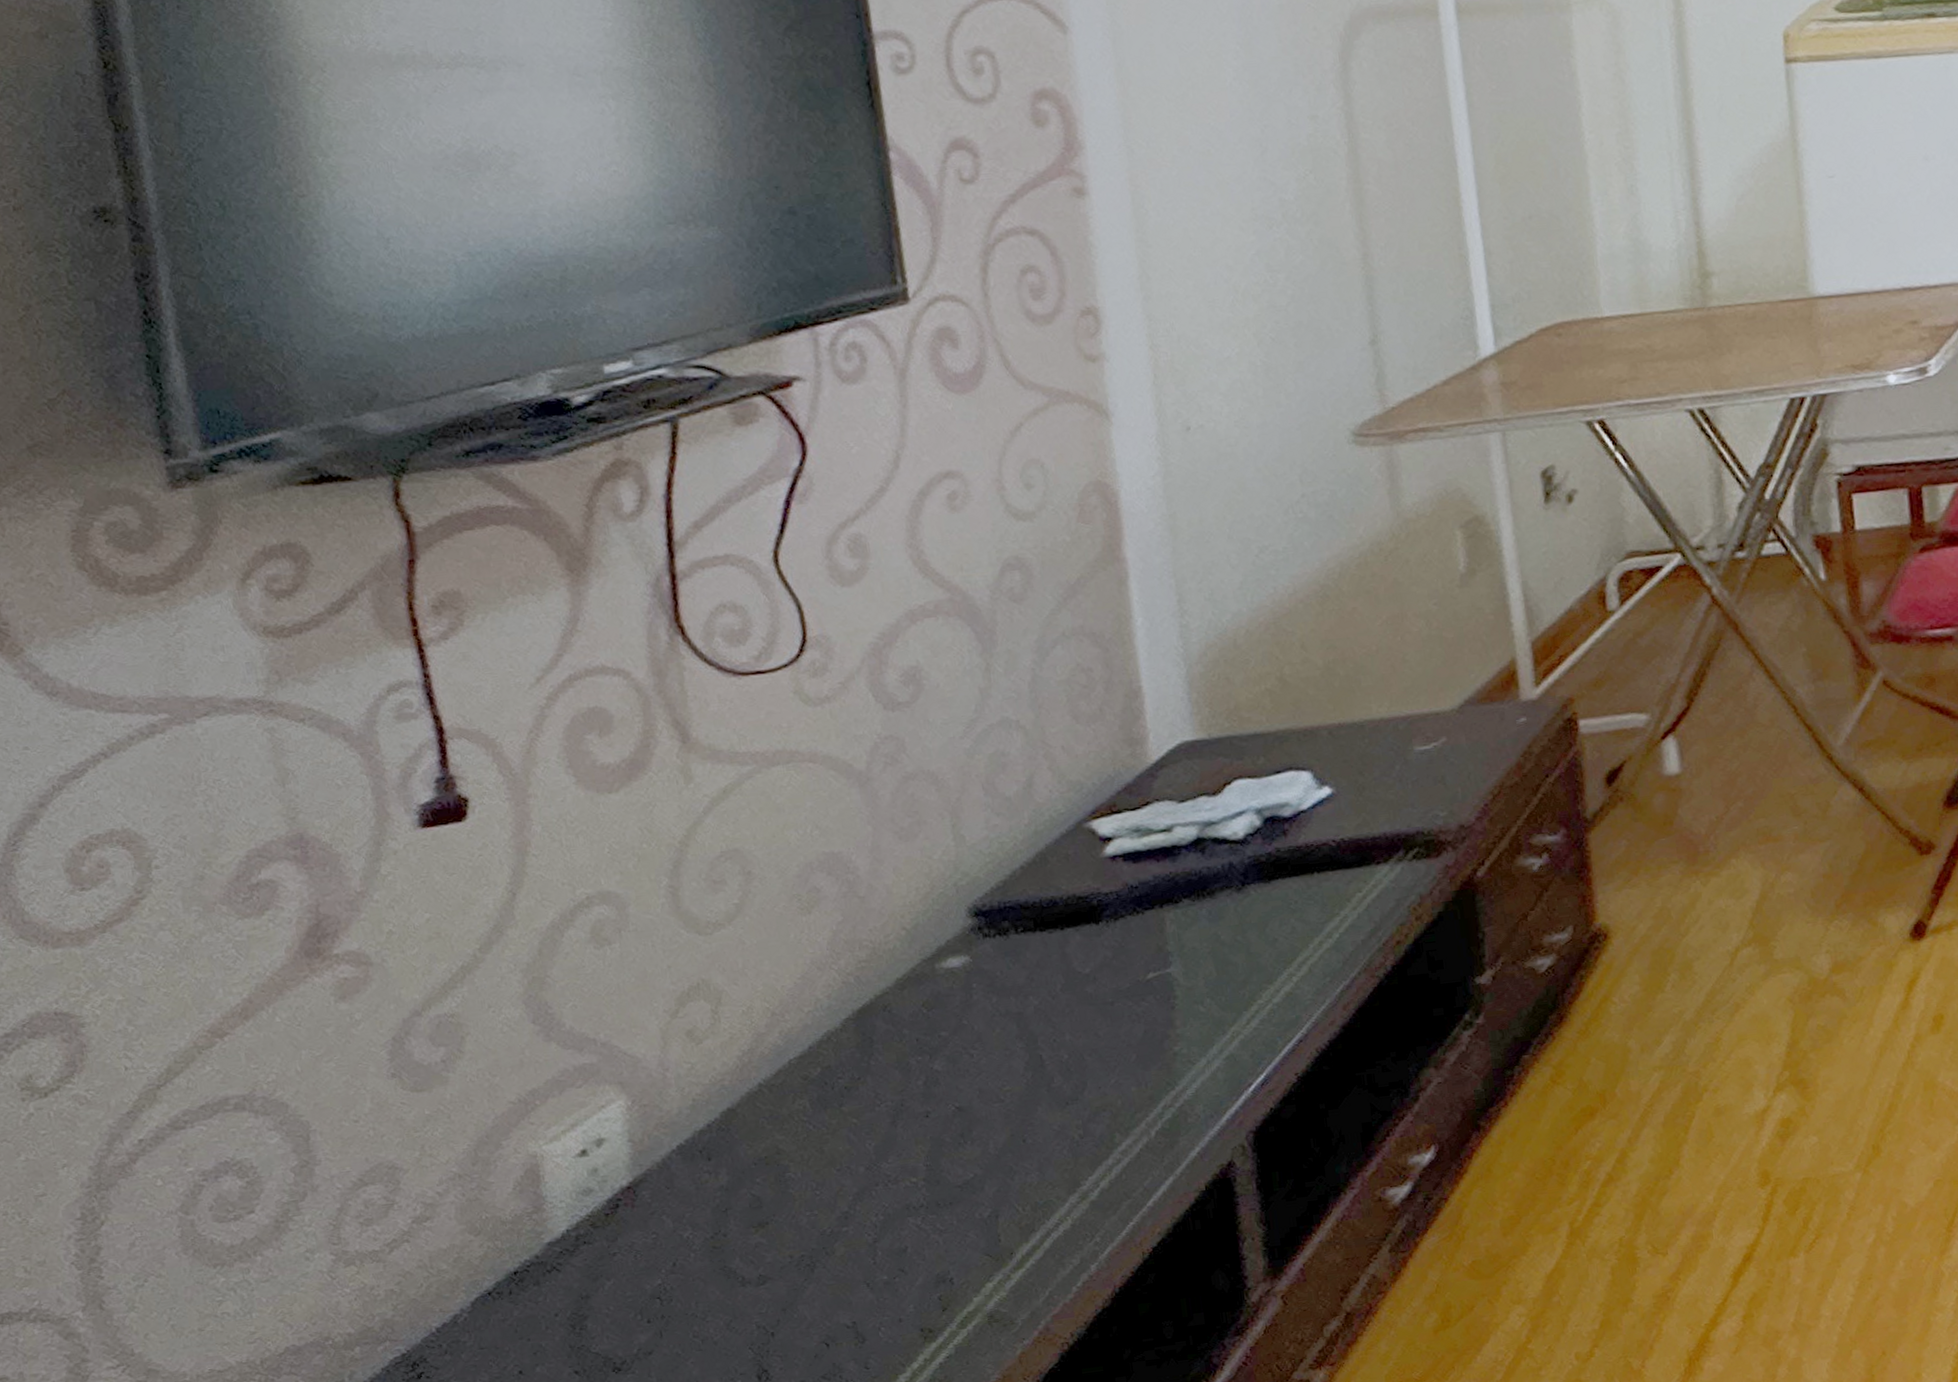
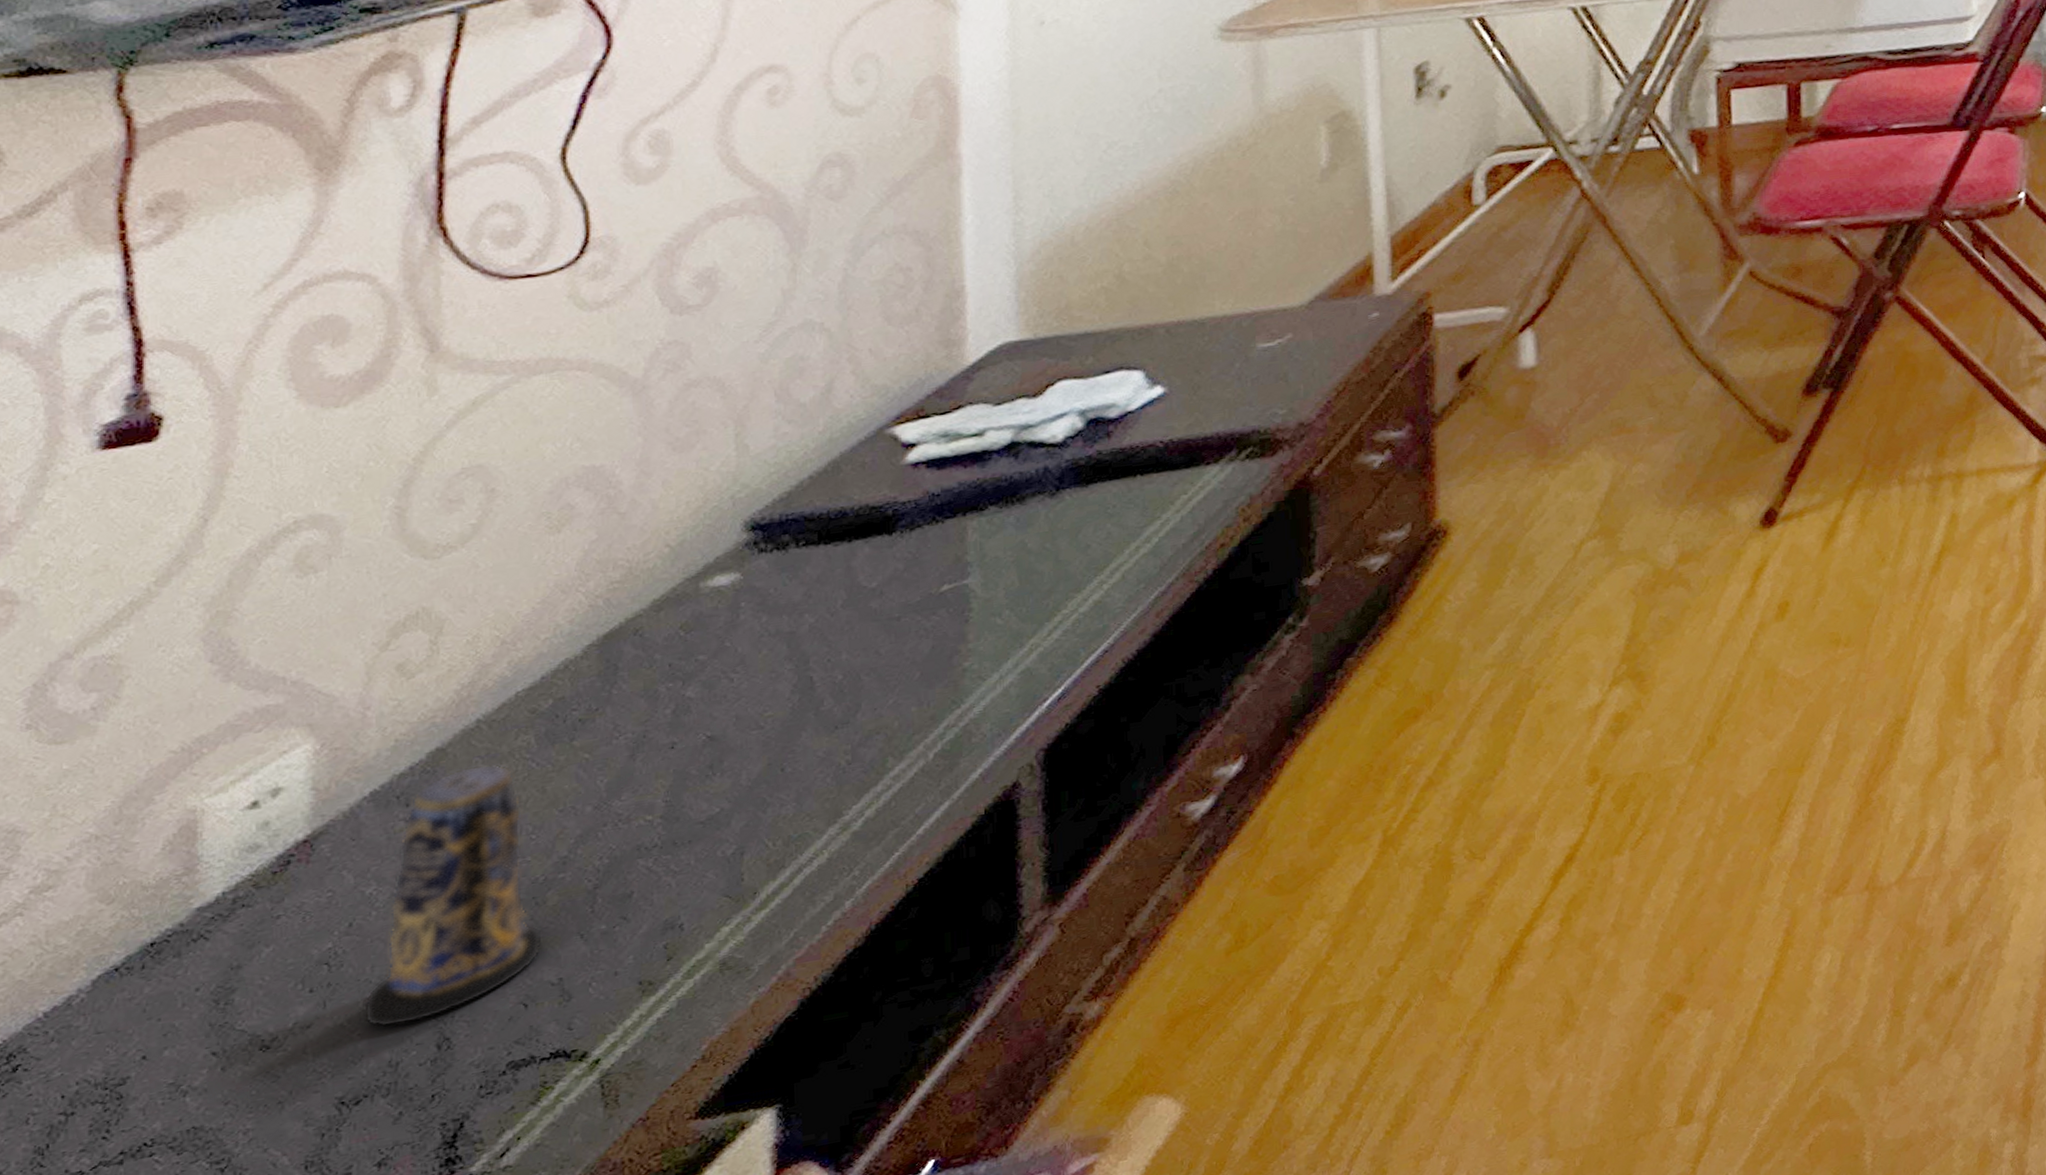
candle: none [692,1124,837,1358] -> present [362,763,544,1028]

